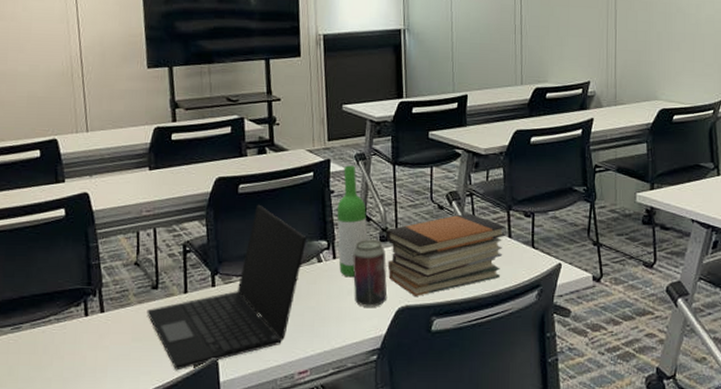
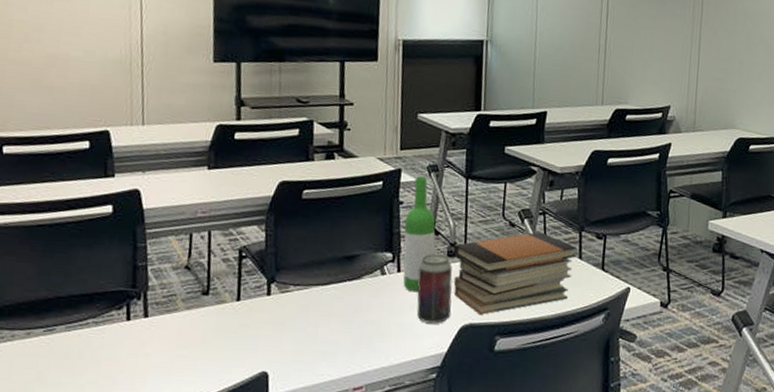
laptop: present [147,204,307,371] -> none [194,211,371,382]

